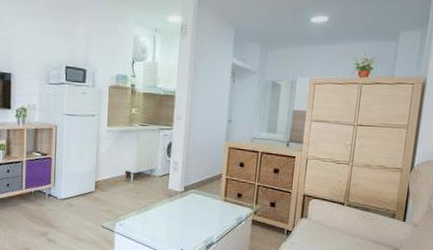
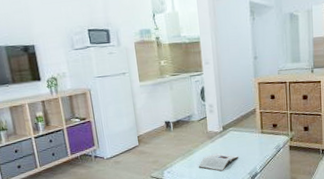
magazine: none [152,213,197,234] -> present [198,153,239,171]

